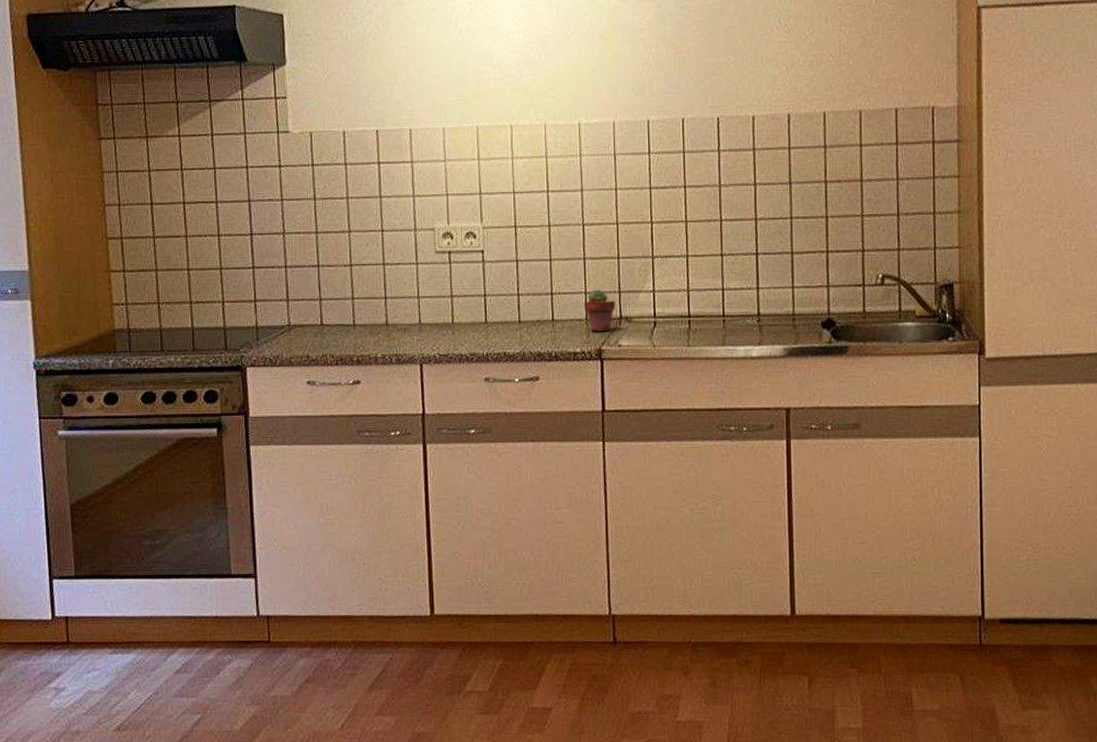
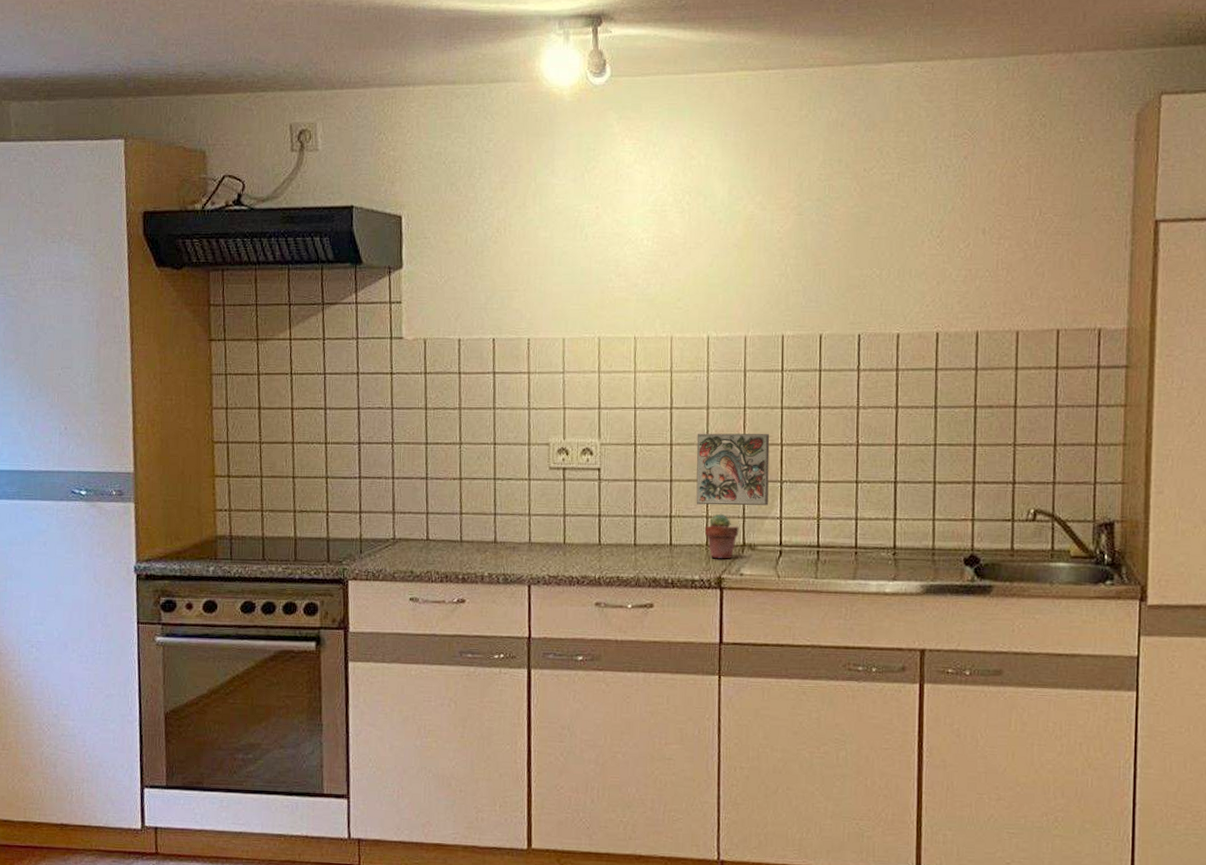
decorative tile: none [573,212,642,282] -> present [696,433,770,506]

